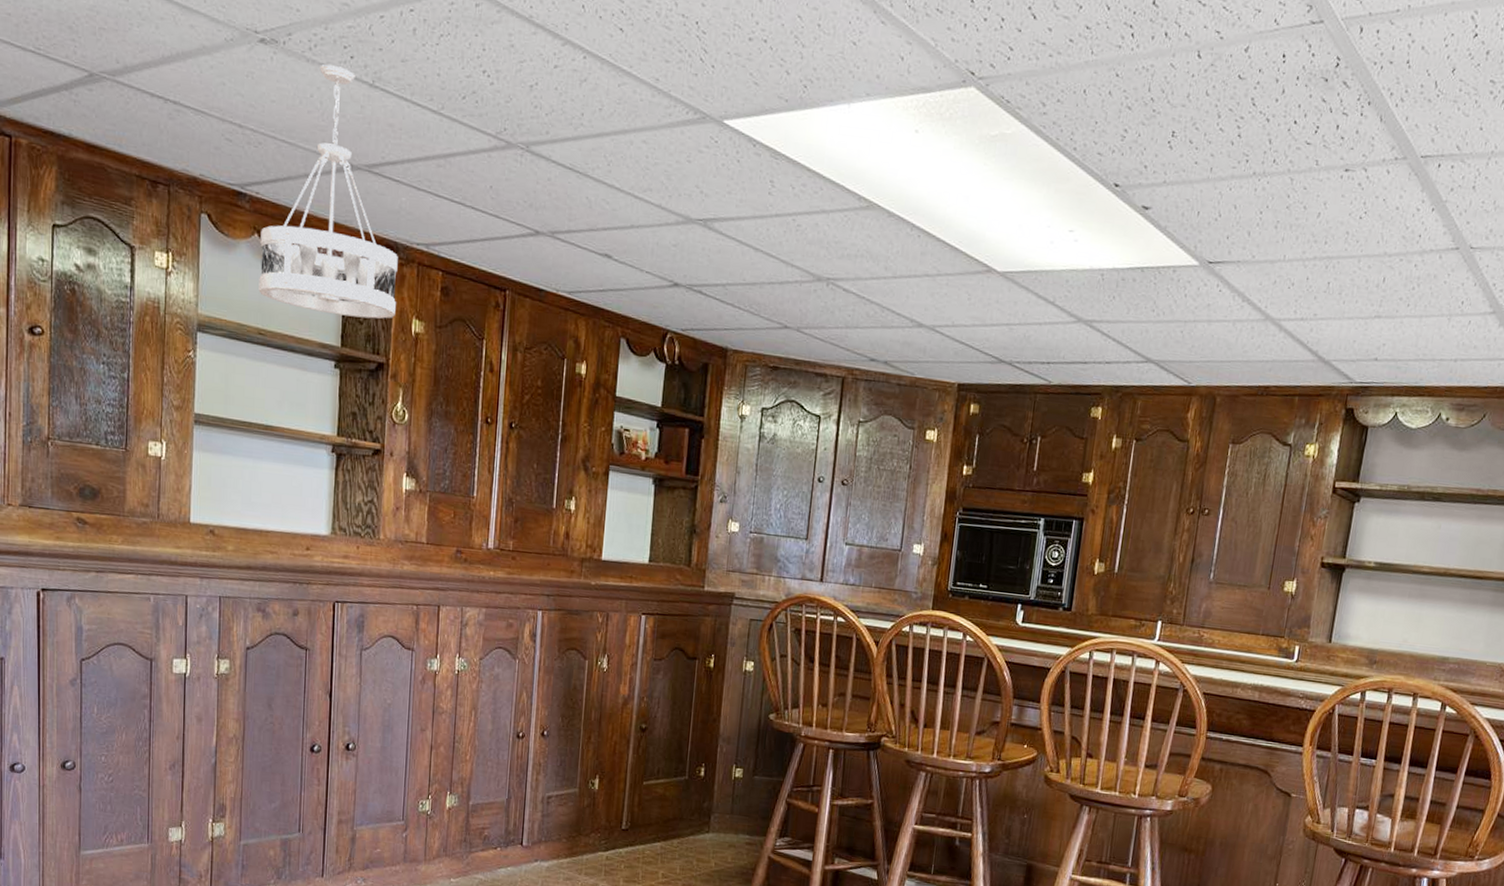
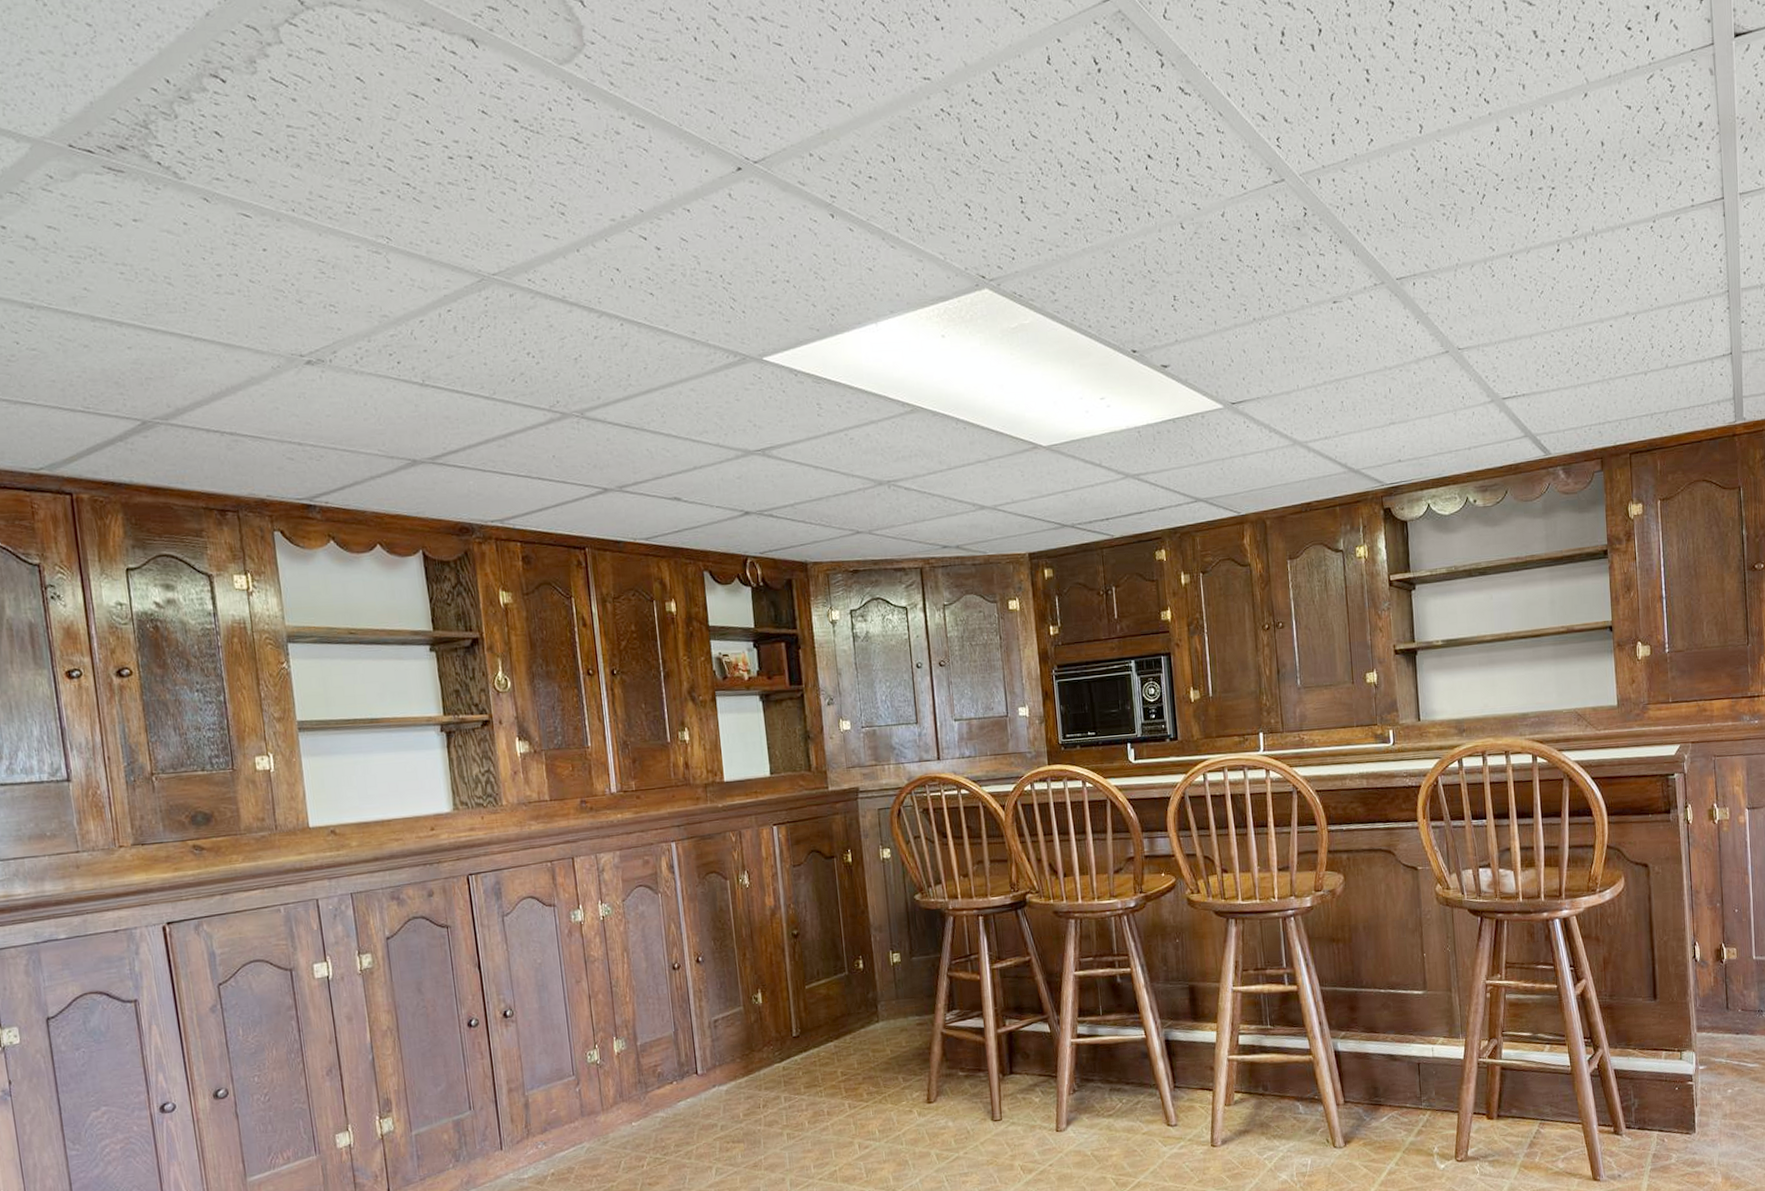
ceiling light fixture: present [259,64,398,319] -> none [336,372,481,602]

